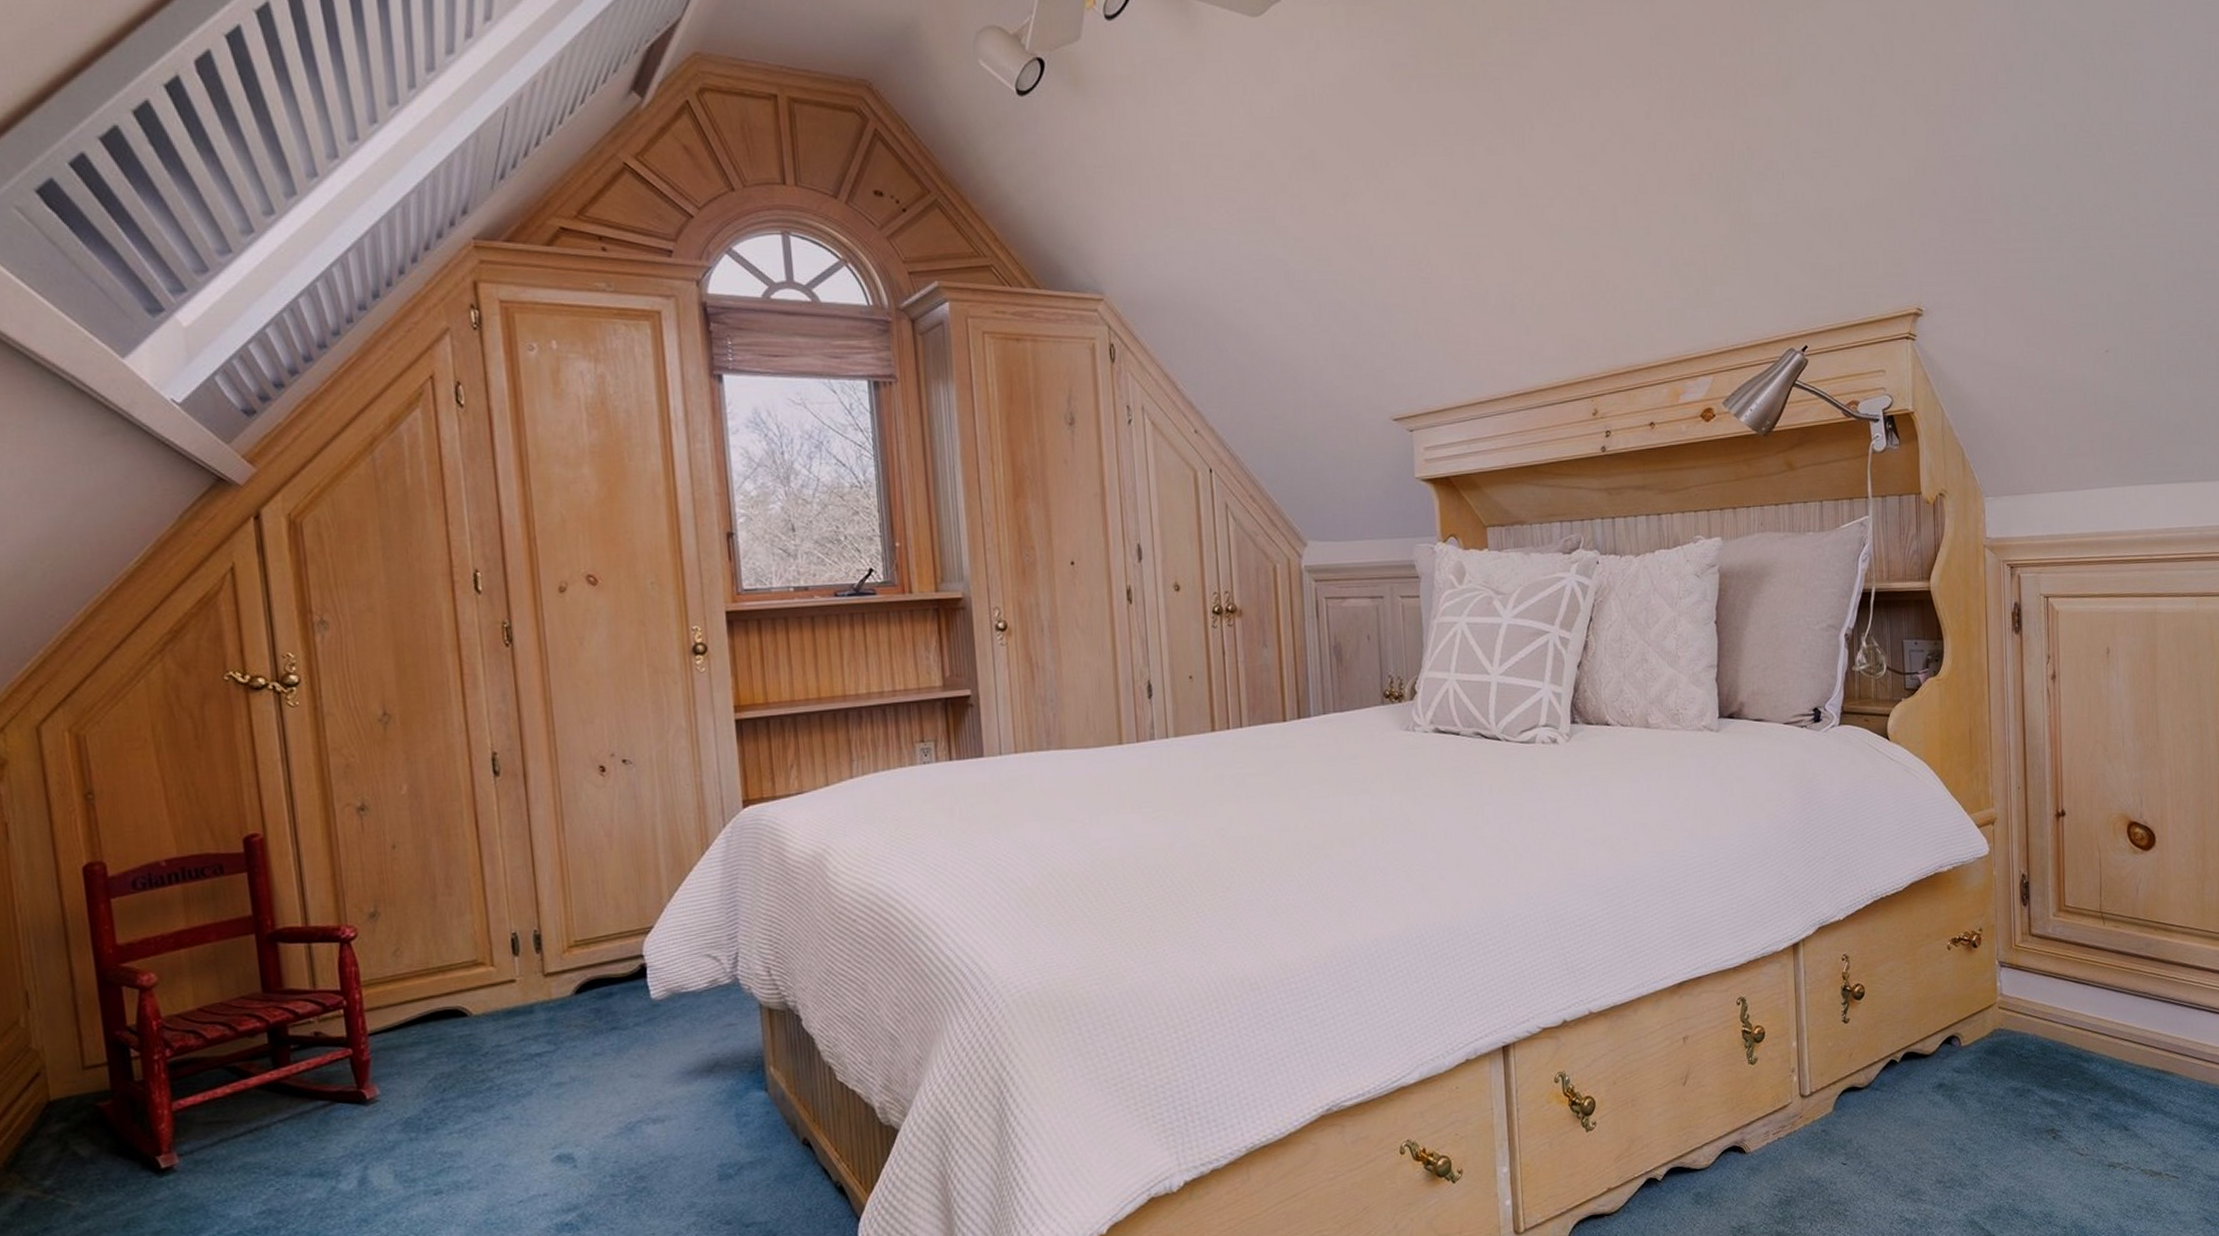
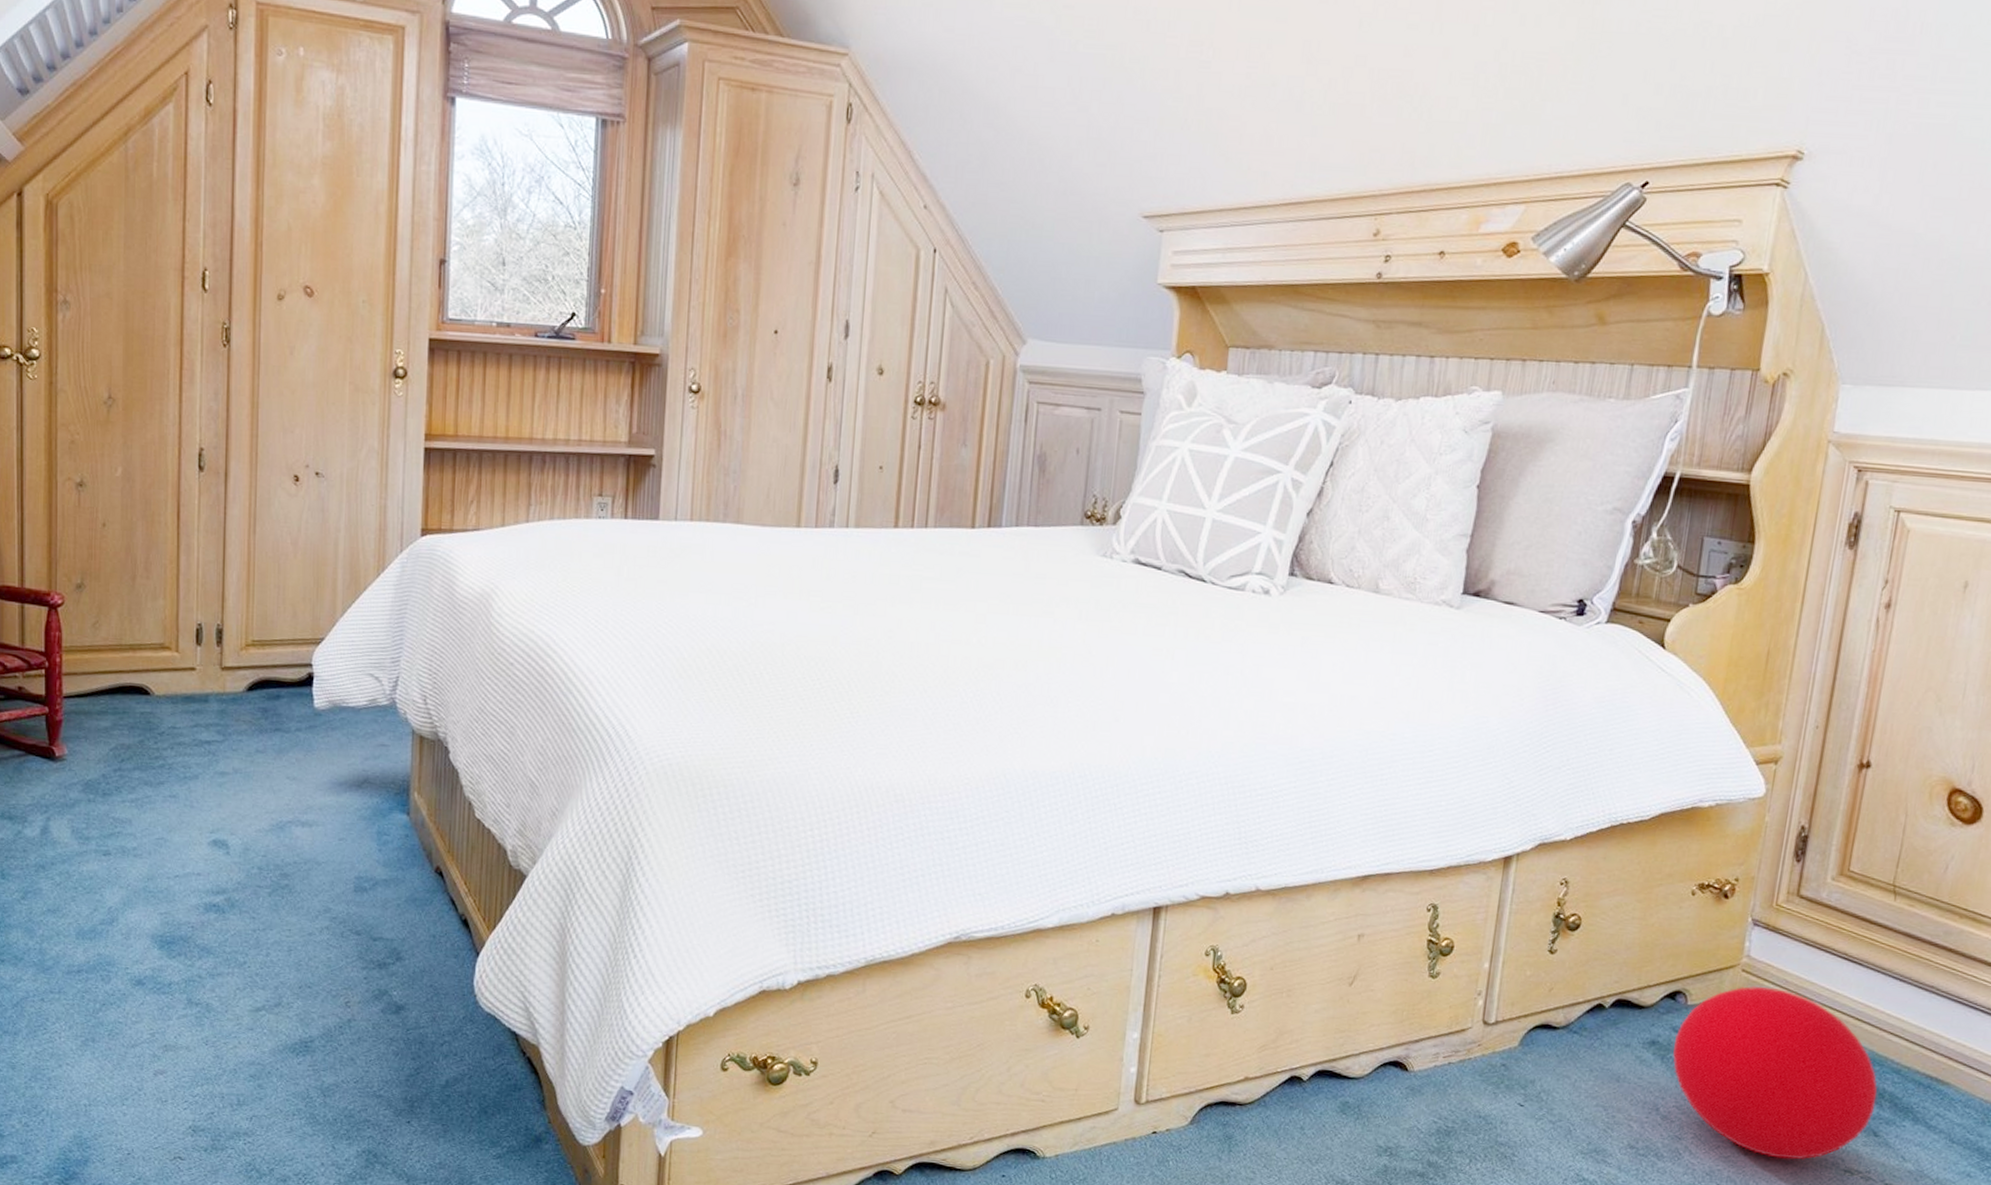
ball: none [1957,1017,2122,1167] -> present [1673,985,1878,1160]

